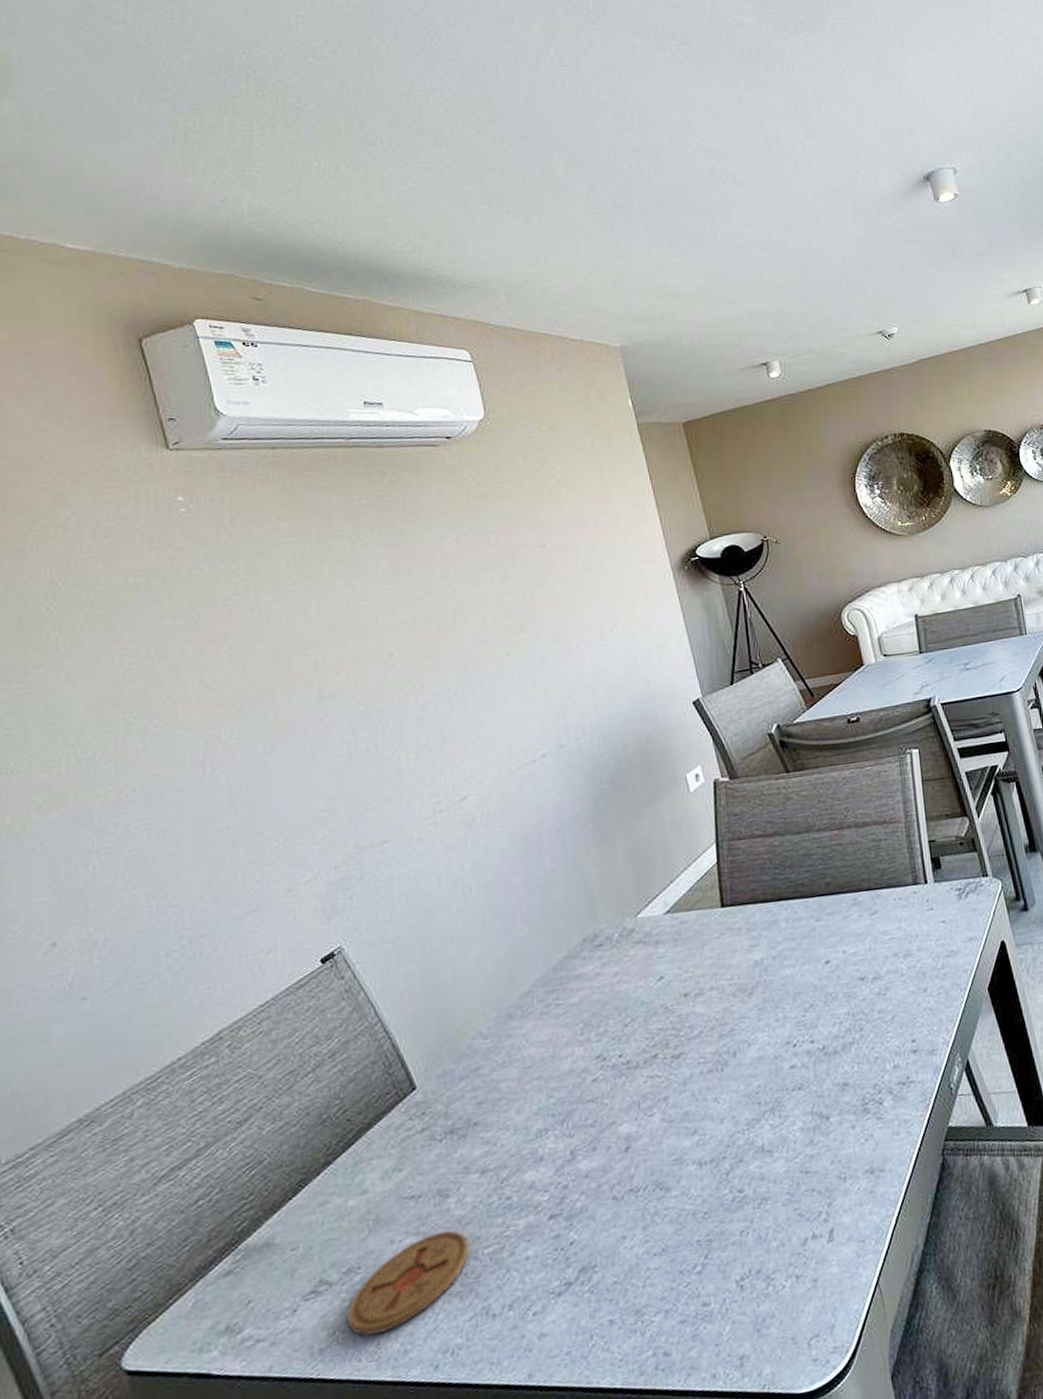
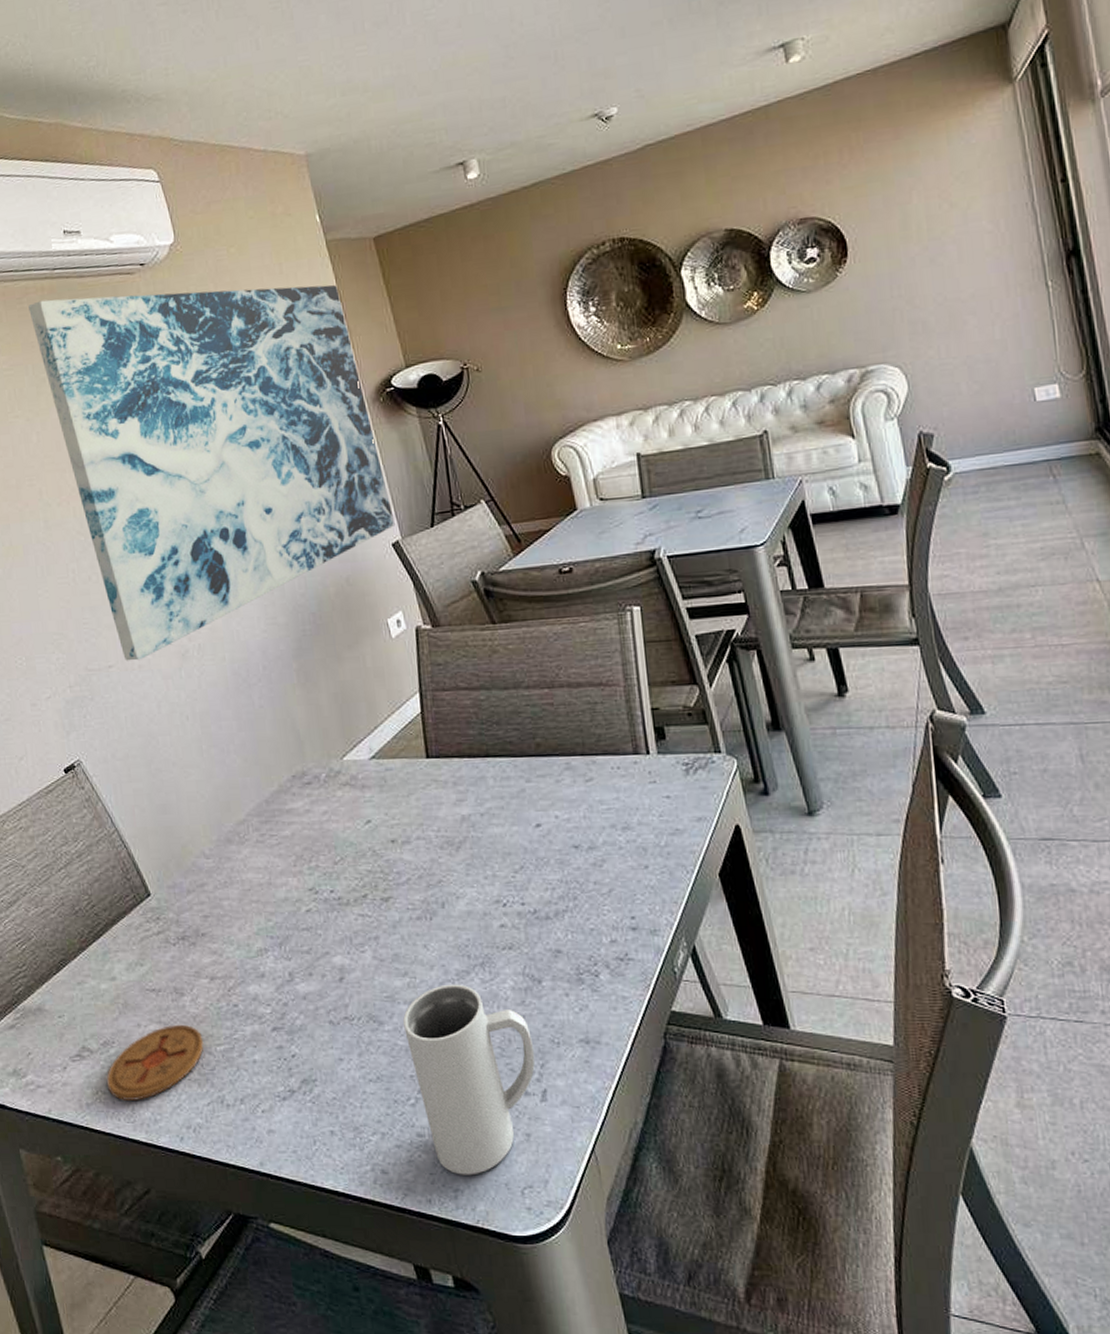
wall art: none [318,463,697,835] -> present [28,284,396,661]
mug: none [691,1133,823,1340] -> present [403,984,535,1176]

